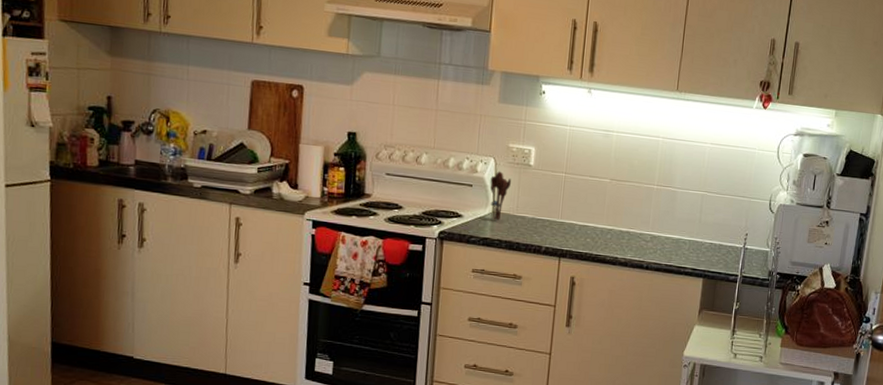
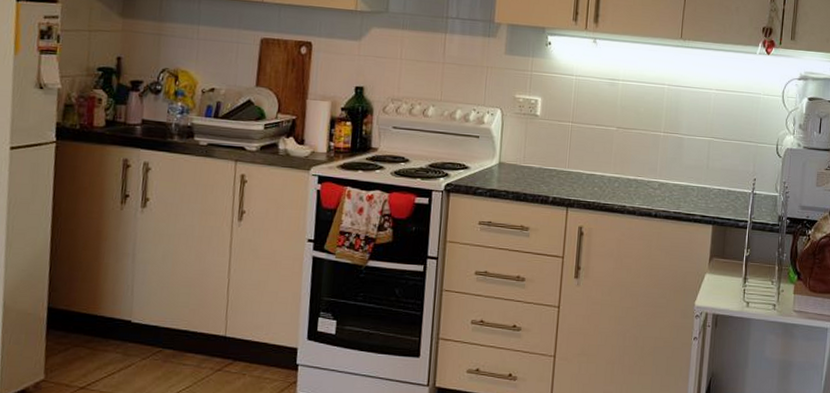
utensil holder: present [489,171,511,221] -> none [496,122,518,172]

